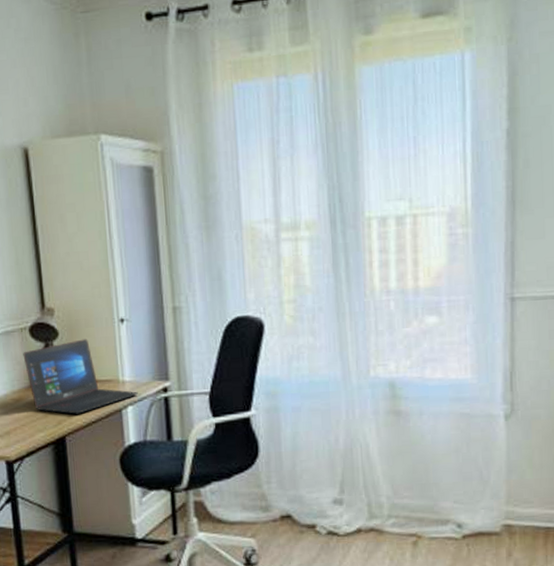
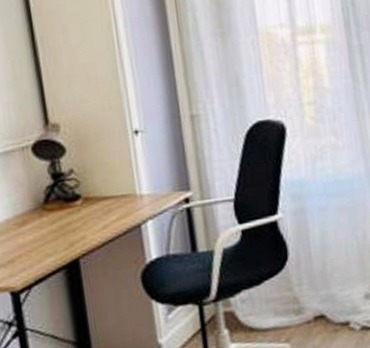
laptop: present [23,339,138,414] -> none [25,154,158,234]

